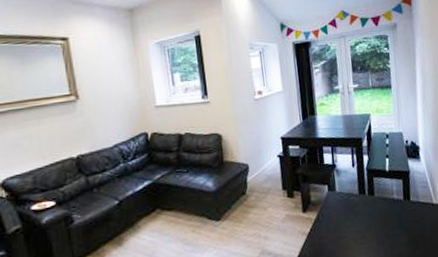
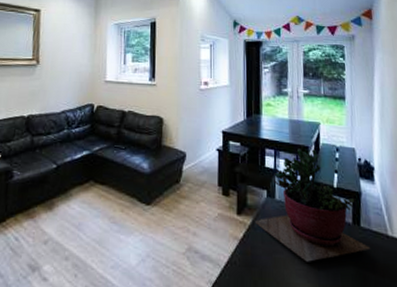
succulent plant: none [320,139,419,241] -> present [255,148,370,262]

